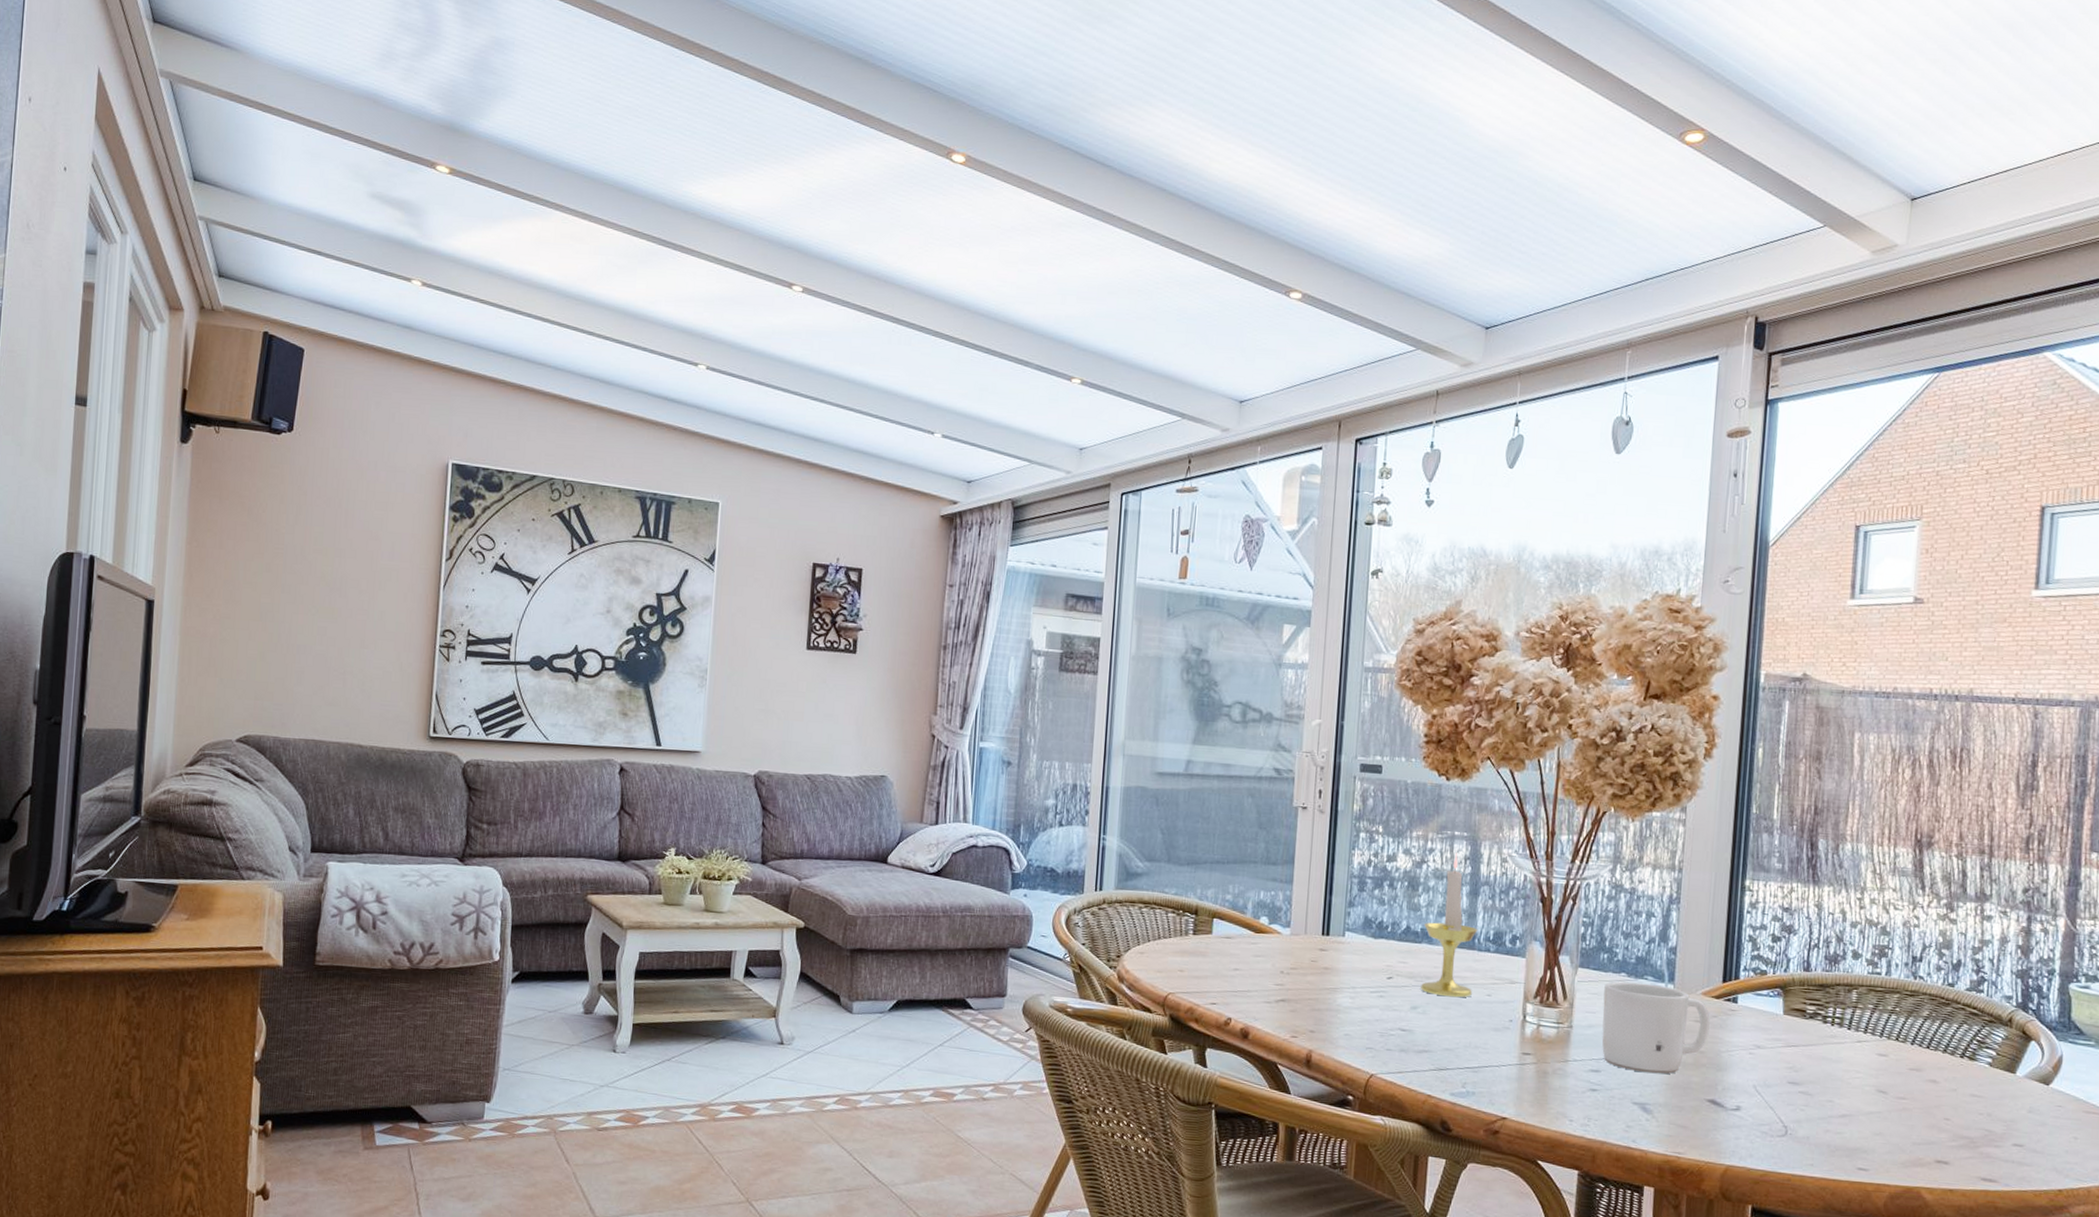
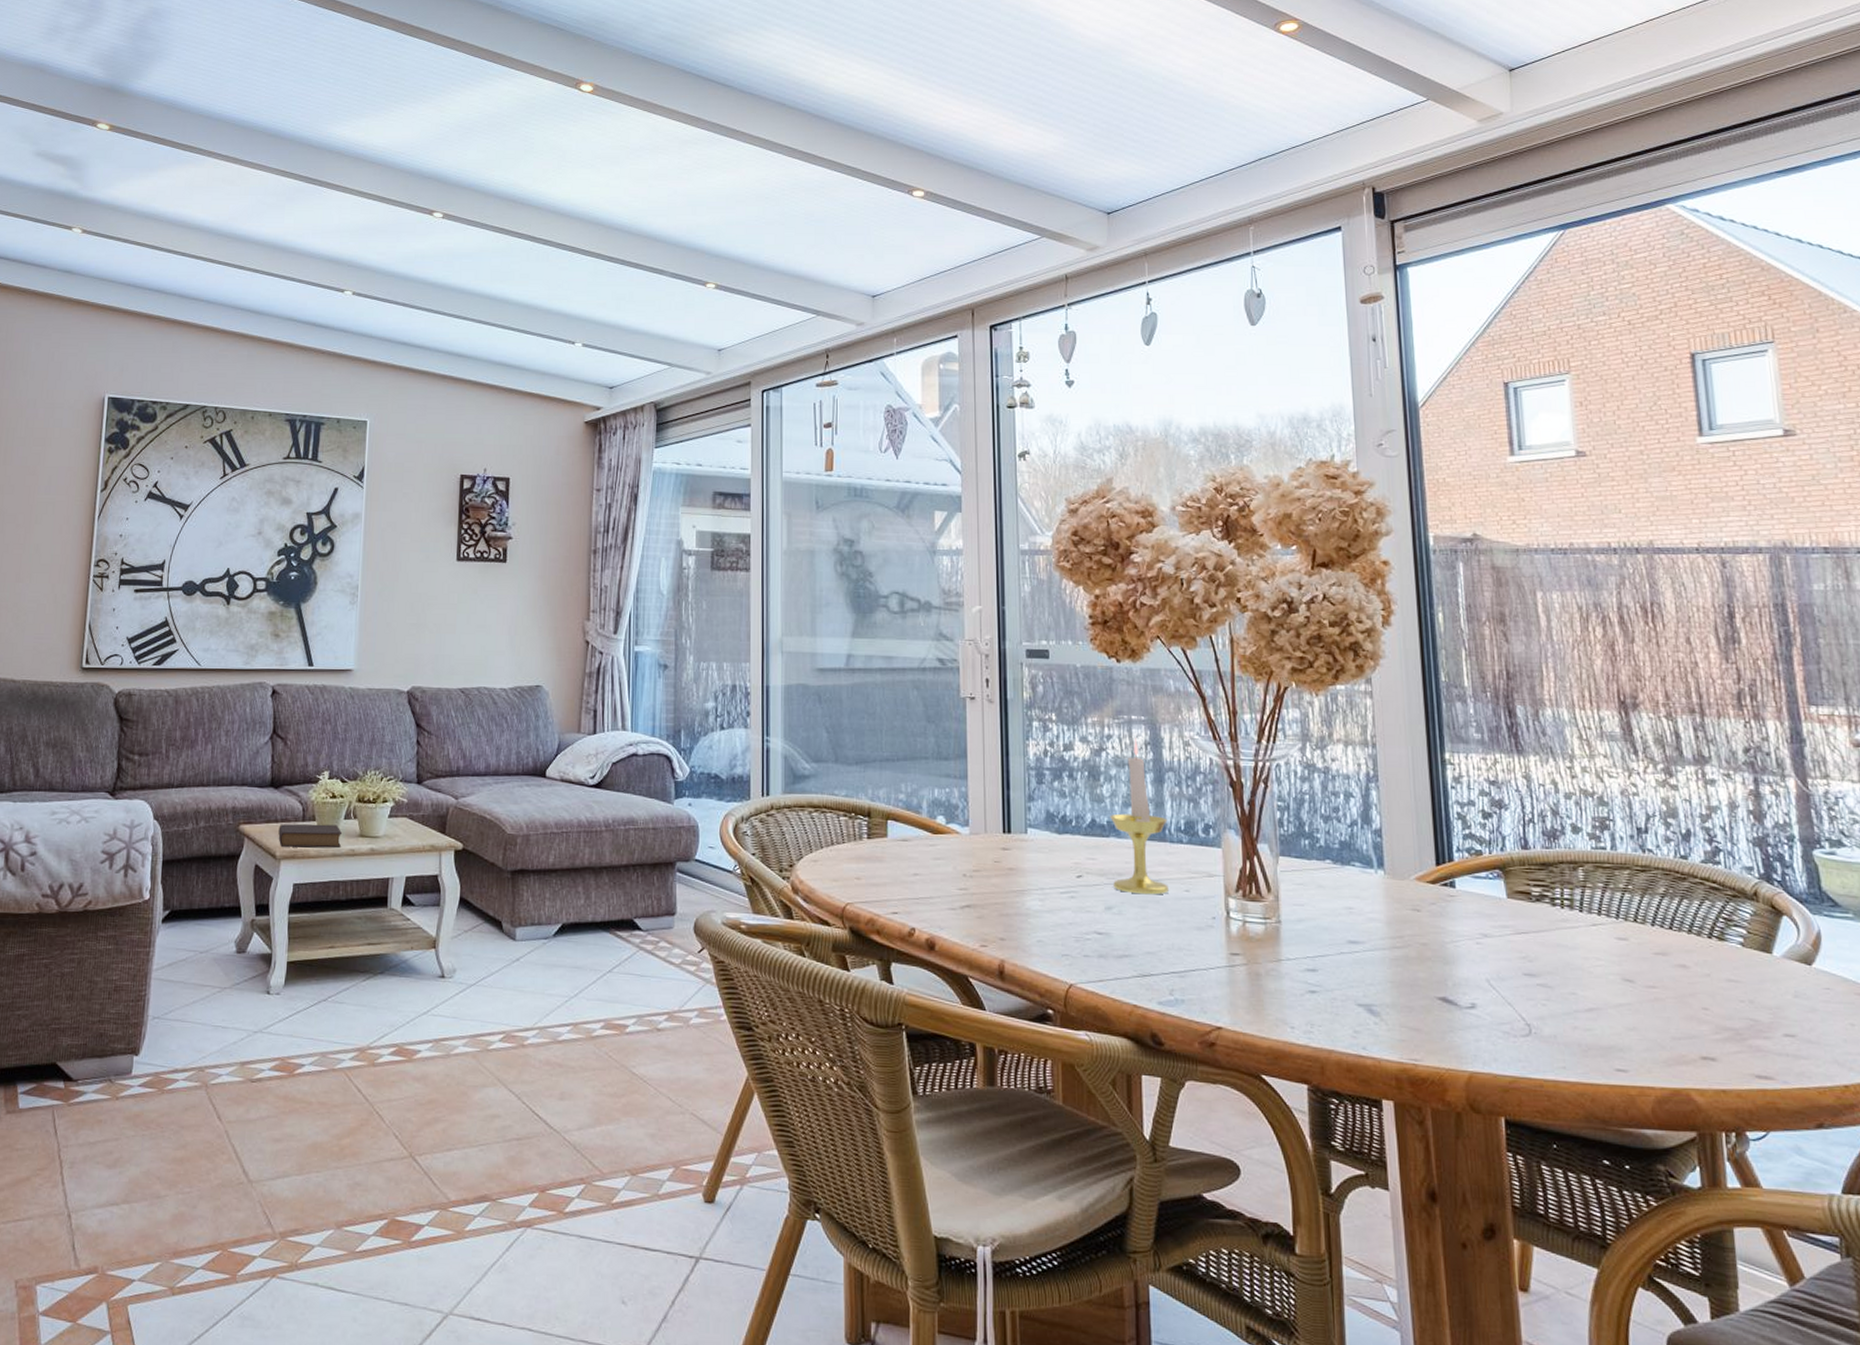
book: none [625,896,687,920] -> present [278,824,341,848]
mug: present [1601,981,1710,1074] -> none [1310,869,1429,971]

